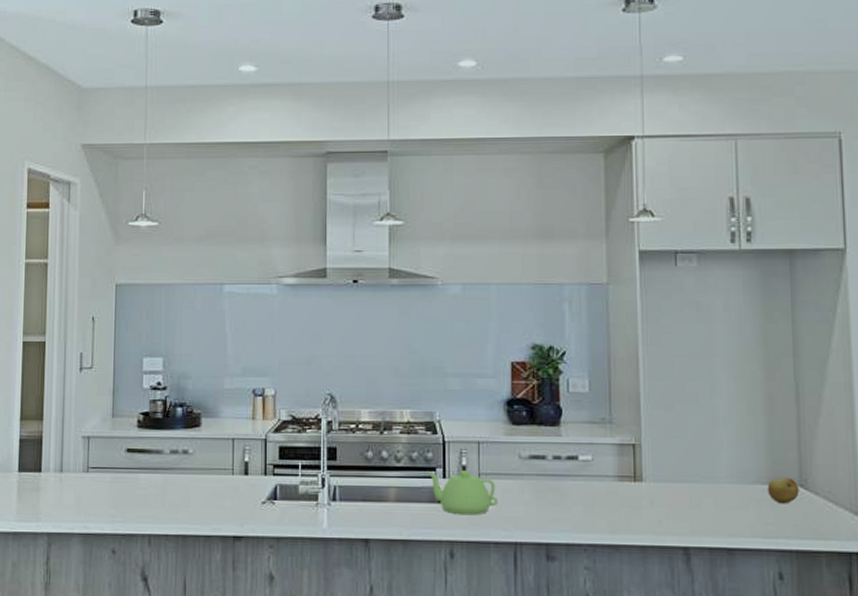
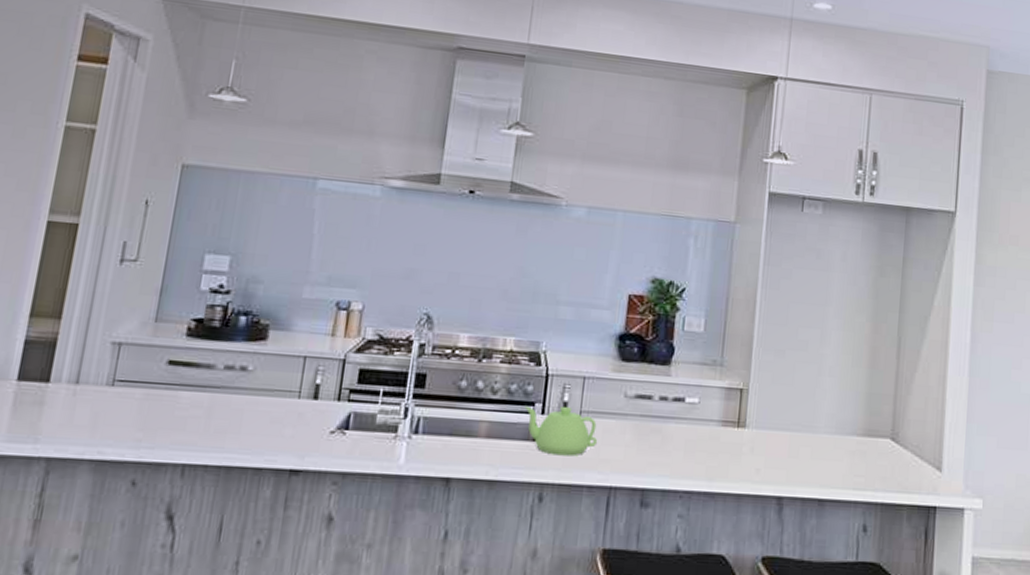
fruit: present [767,477,800,504] -> none [861,430,891,457]

